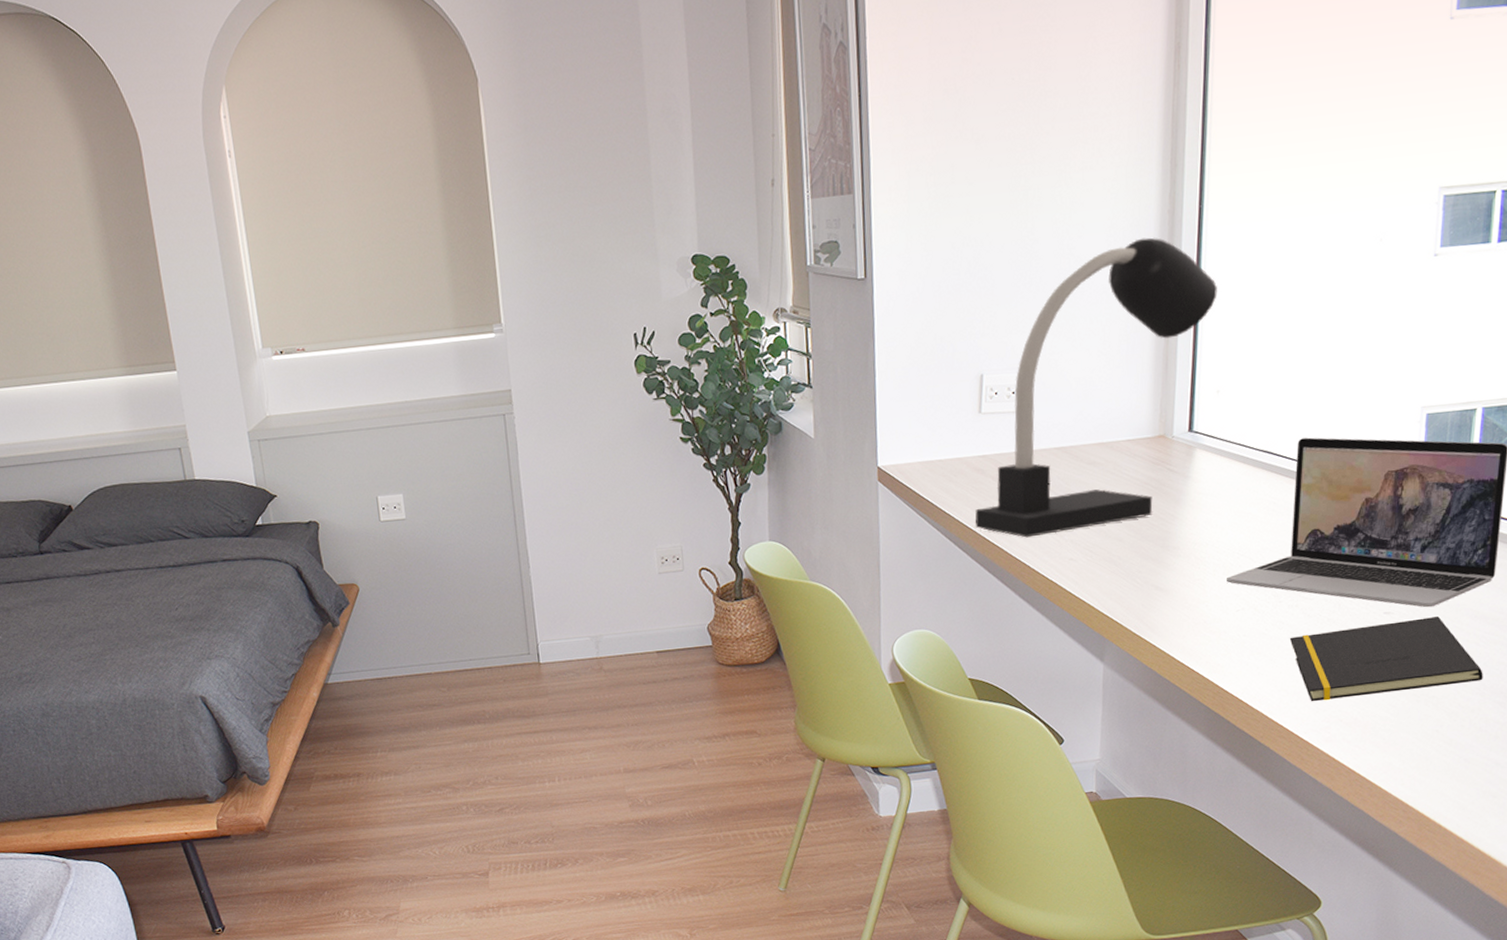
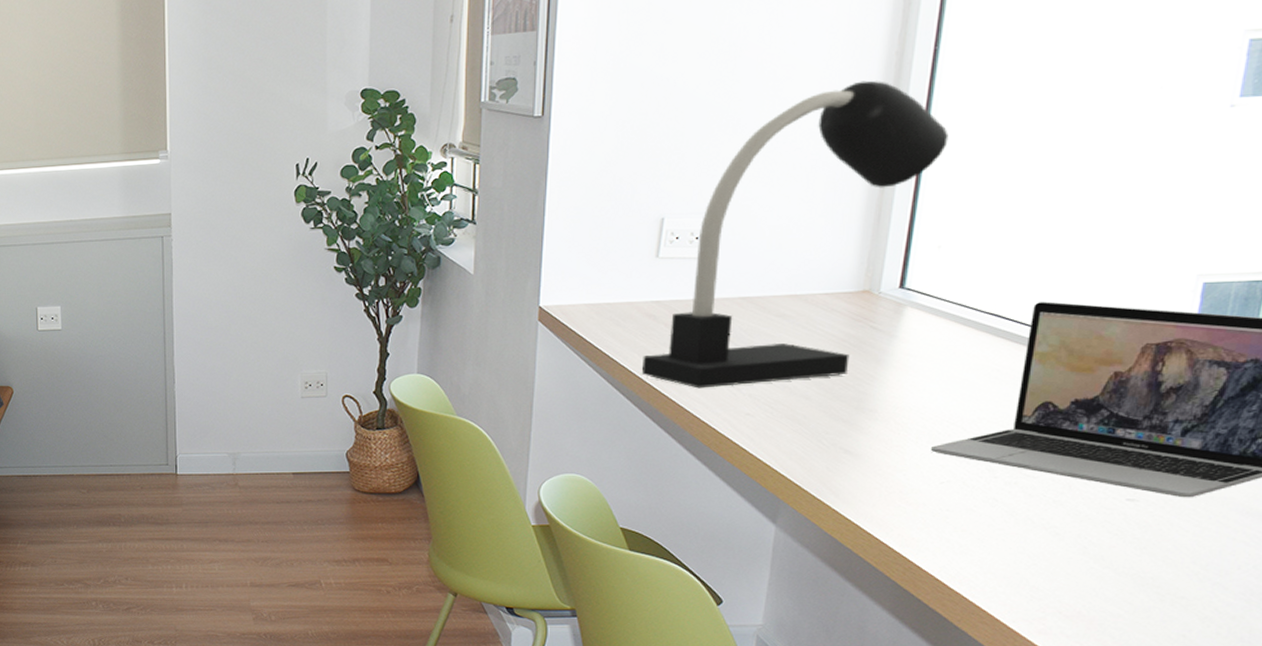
notepad: present [1289,616,1483,702] -> none [1003,509,1252,589]

